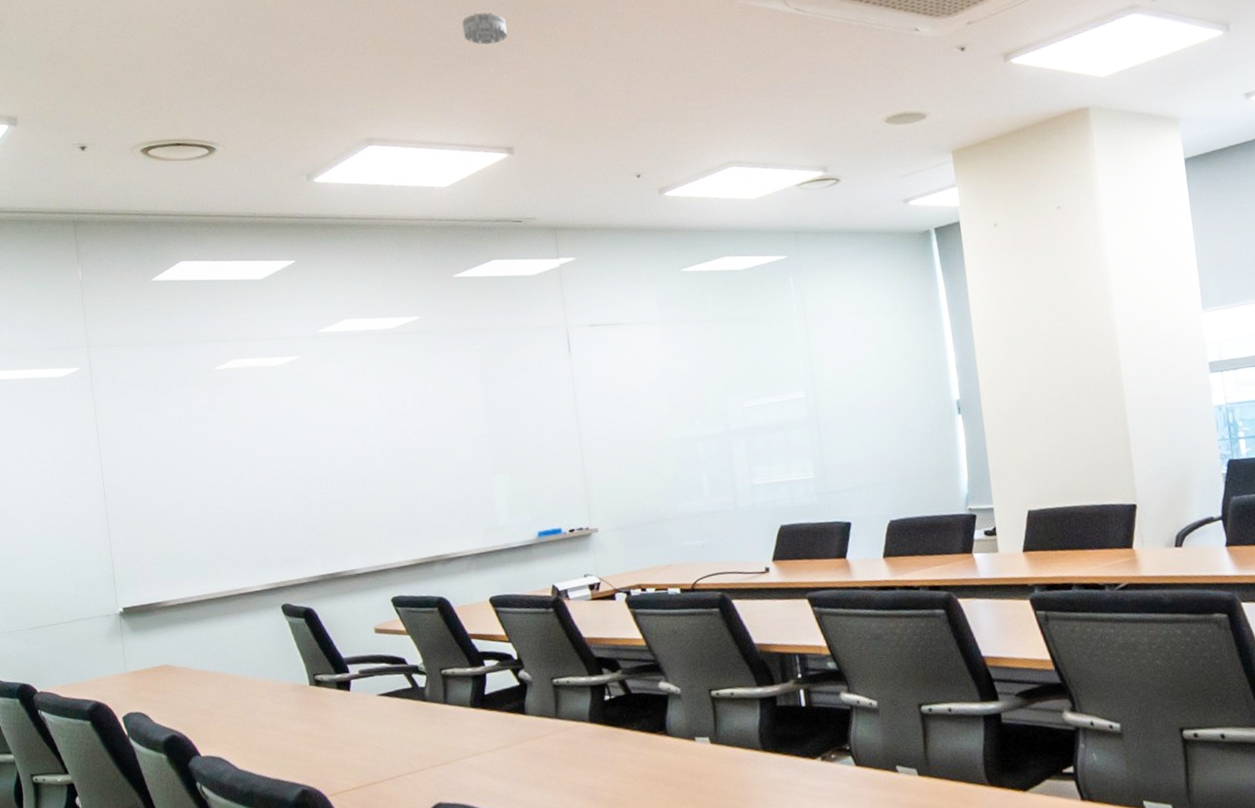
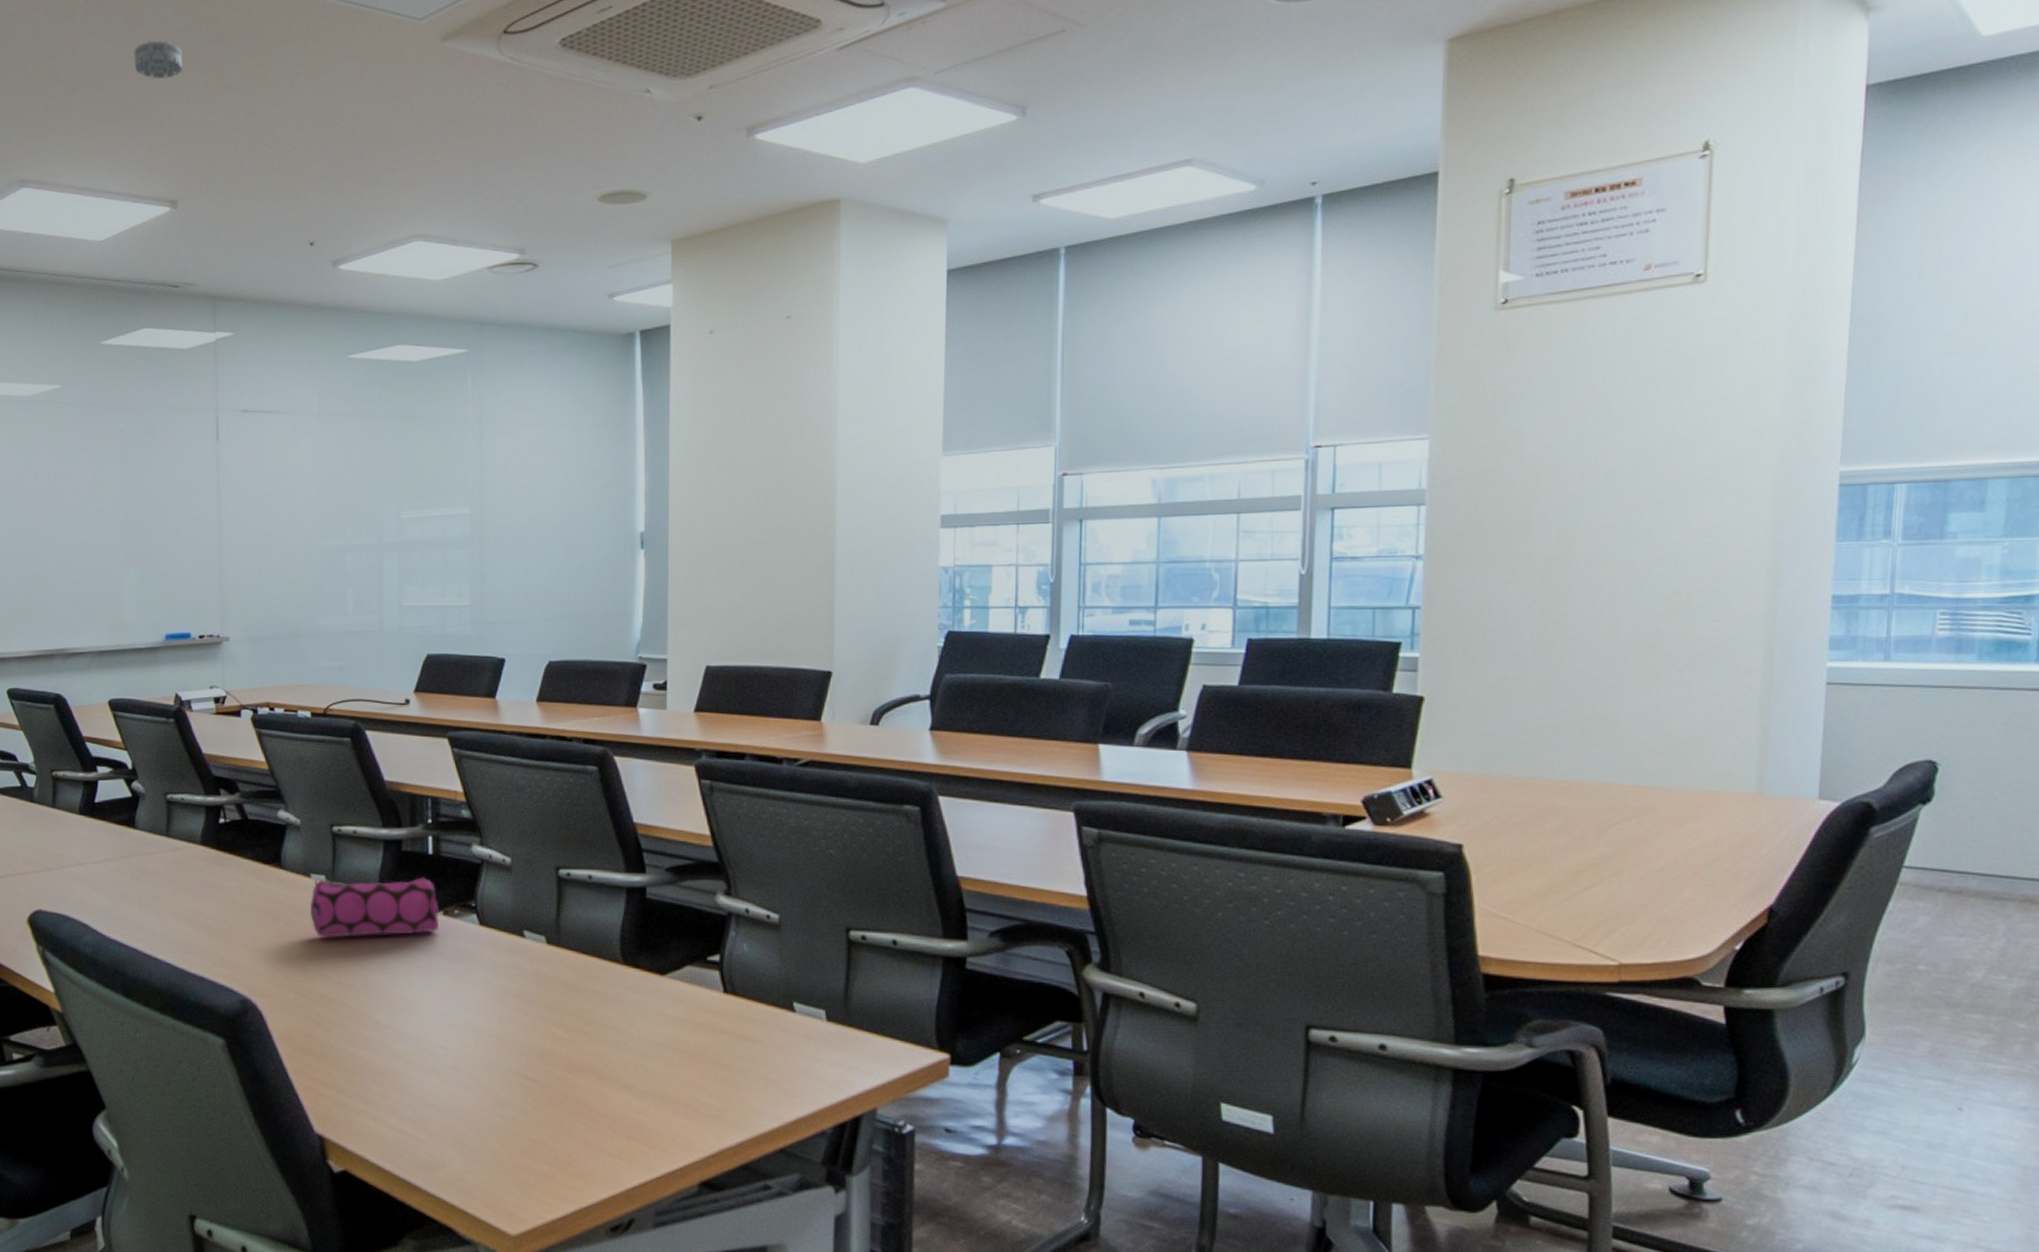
pencil case: none [697,728,819,795] -> present [310,877,439,938]

